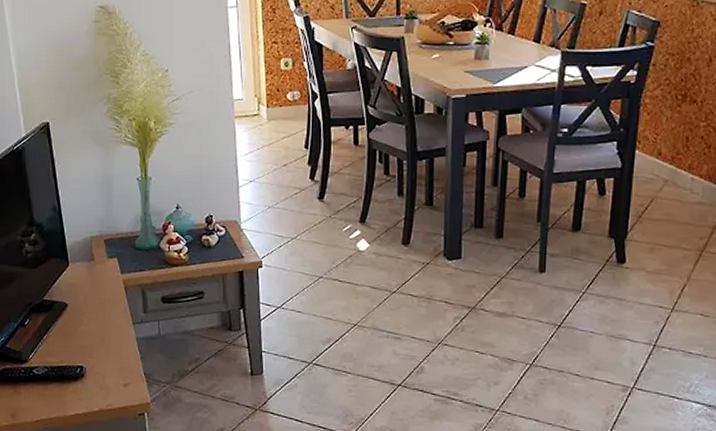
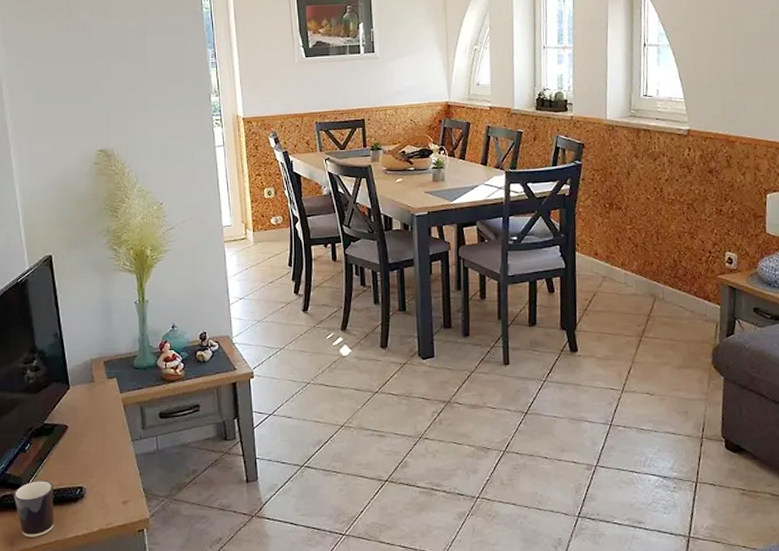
mug: none [14,356,55,412] -> present [13,480,54,537]

